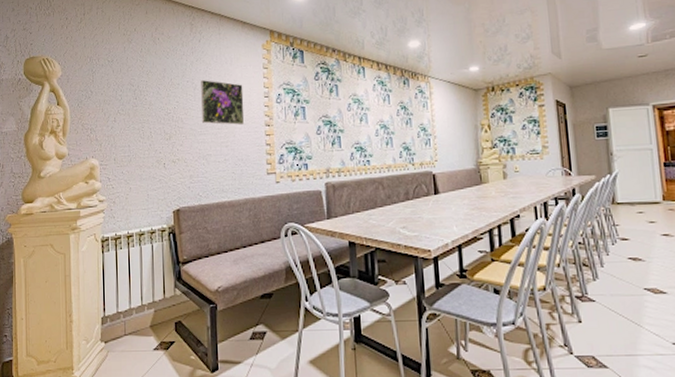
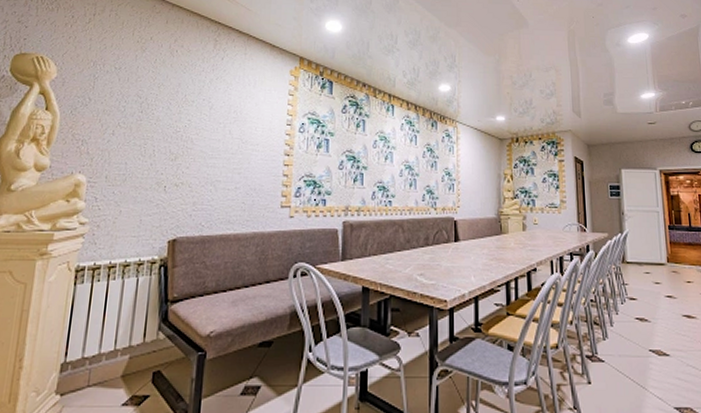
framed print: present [201,79,245,125] -> none [214,99,265,151]

